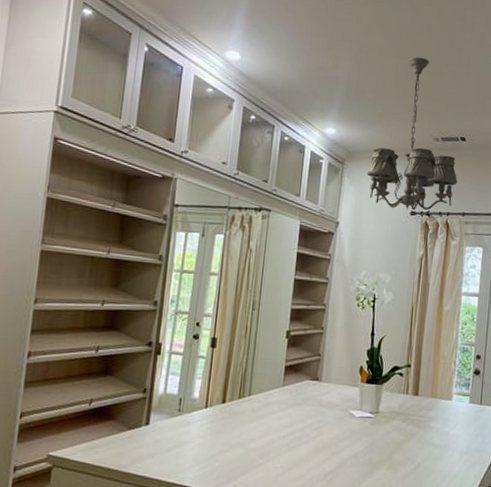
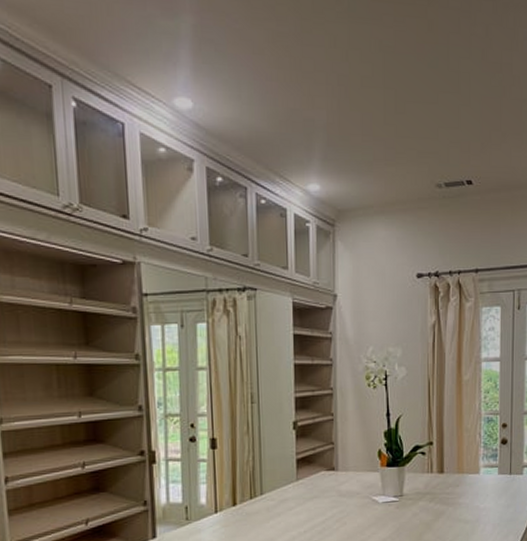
chandelier: present [366,57,458,211] -> none [362,85,467,272]

